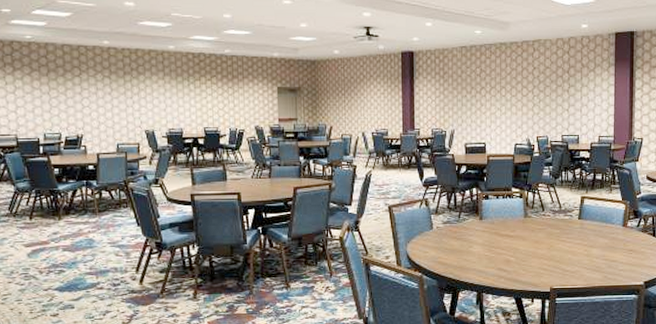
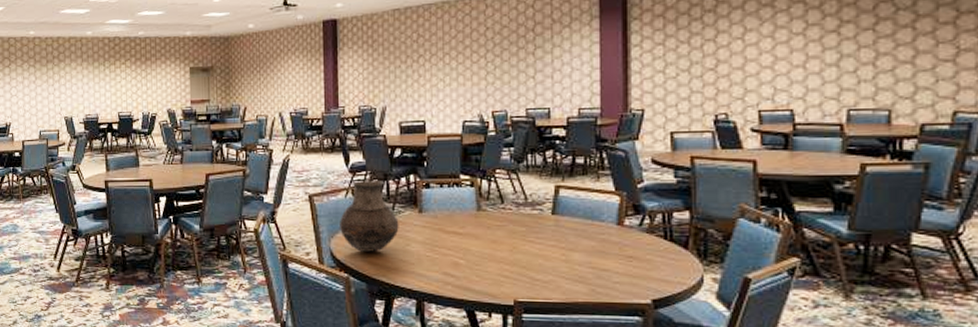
vase: none [415,192,464,254] -> present [340,179,399,252]

